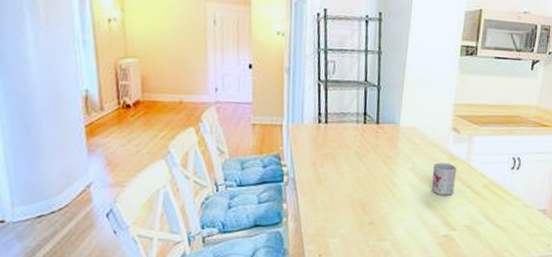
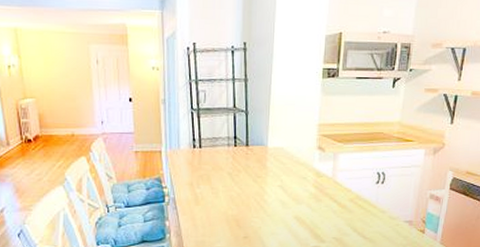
mug: present [432,162,457,195] -> none [301,180,324,210]

